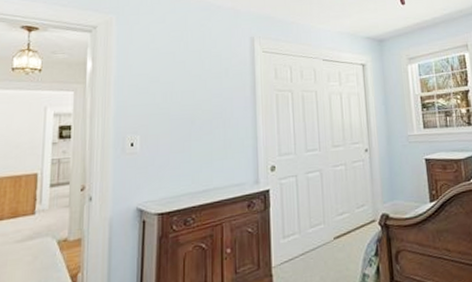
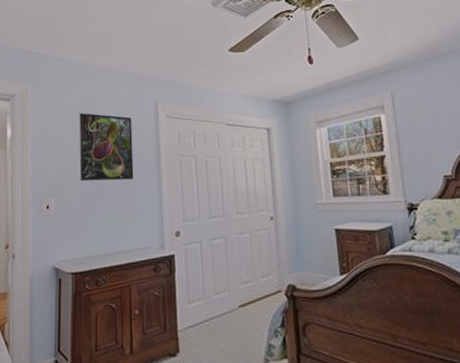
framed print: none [170,46,228,117] -> present [79,112,134,182]

